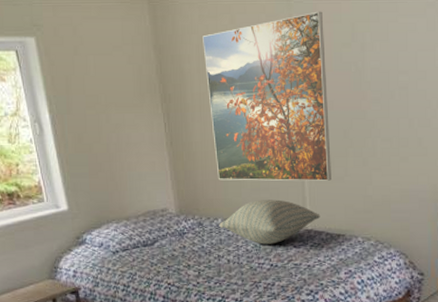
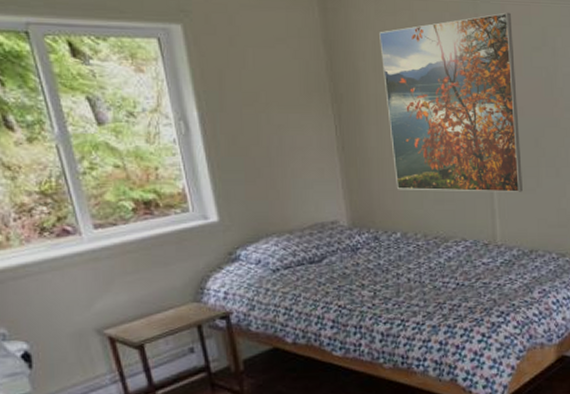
pillow: present [219,199,320,245] -> none [398,212,511,261]

